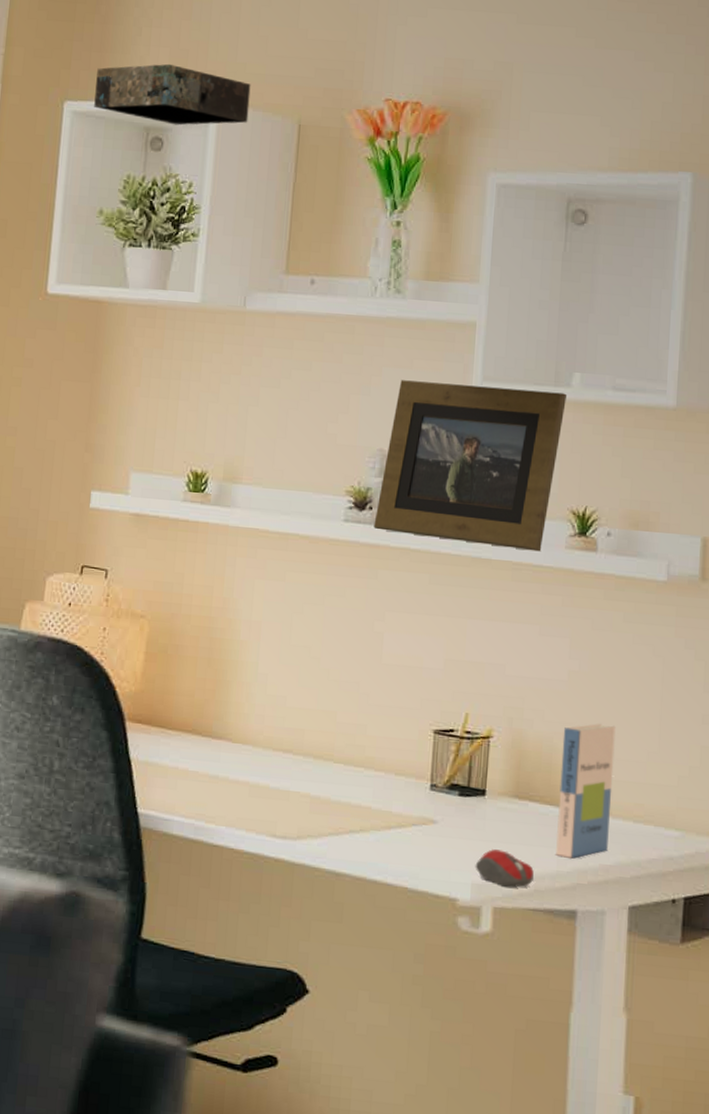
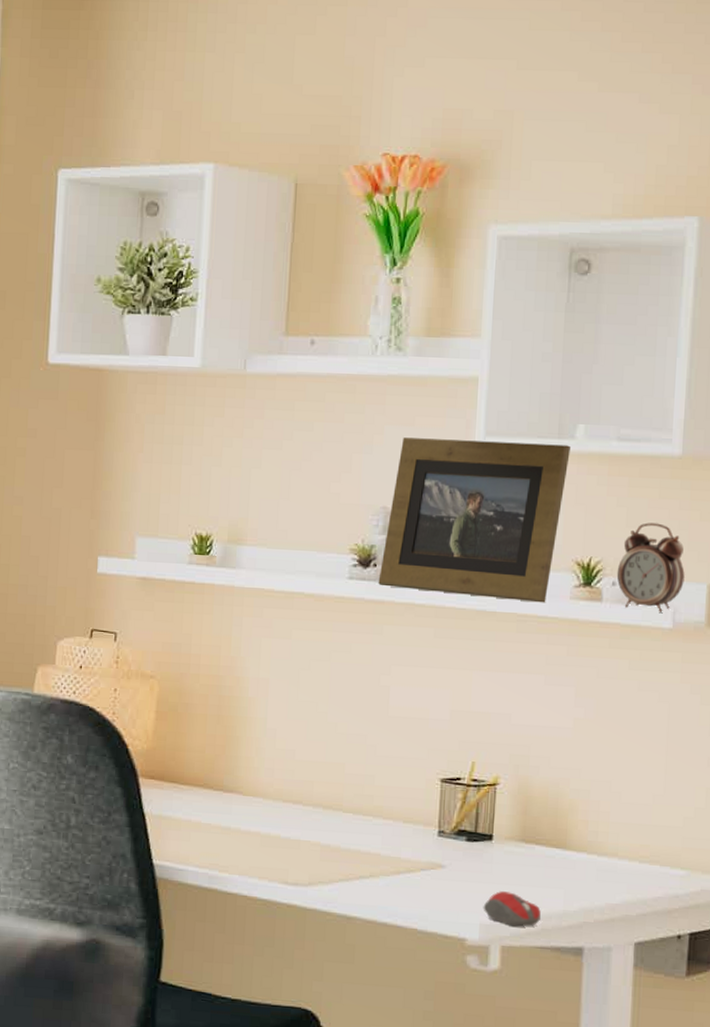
decorative box: present [94,63,251,125] -> none [88,126,246,189]
book: present [556,724,616,860] -> none [562,769,621,899]
alarm clock: none [611,473,679,565] -> present [616,522,685,612]

